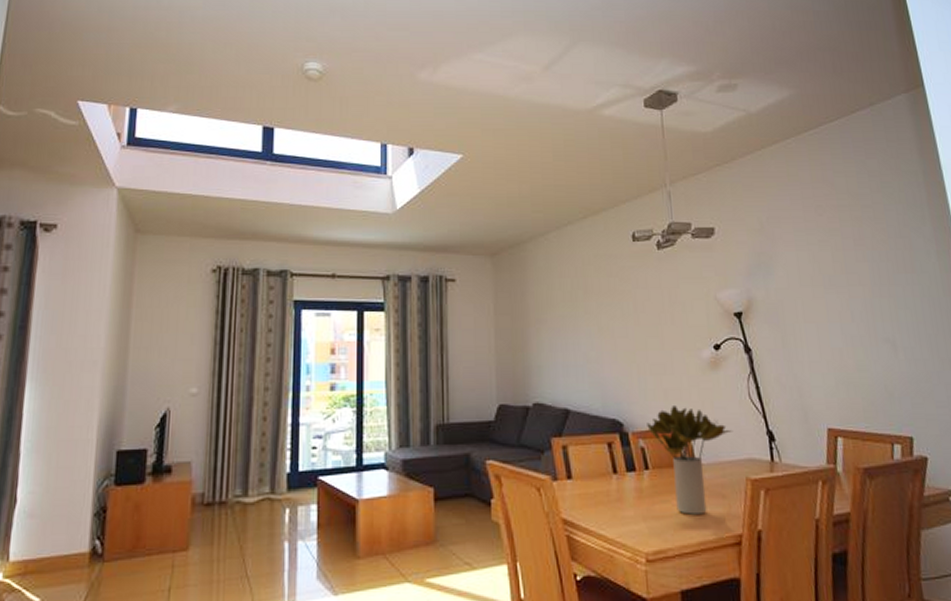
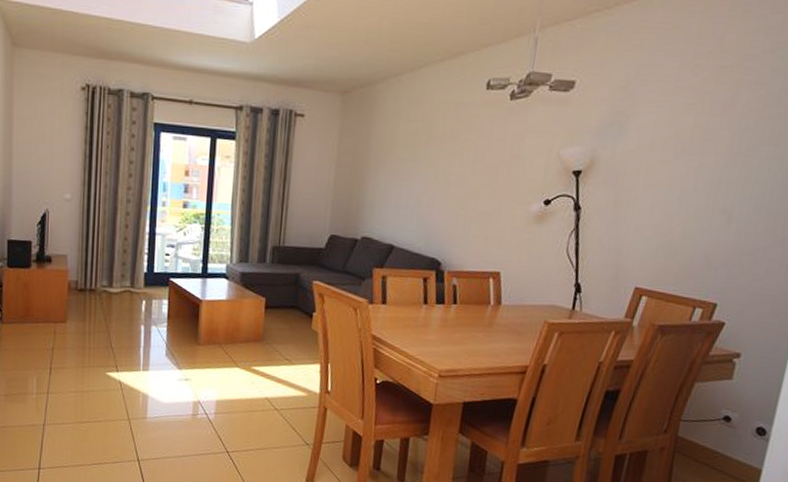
flower bouquet: present [646,406,734,515] -> none [461,252,543,346]

